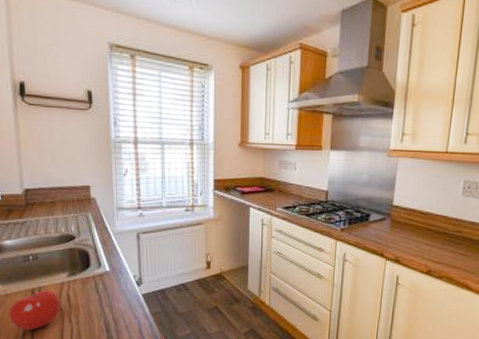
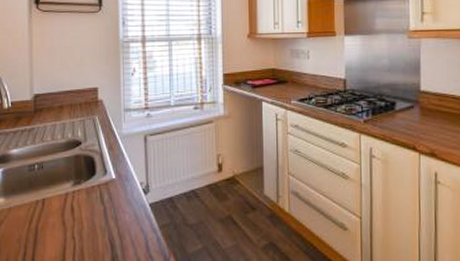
fruit: present [9,290,60,330] -> none [11,202,63,249]

